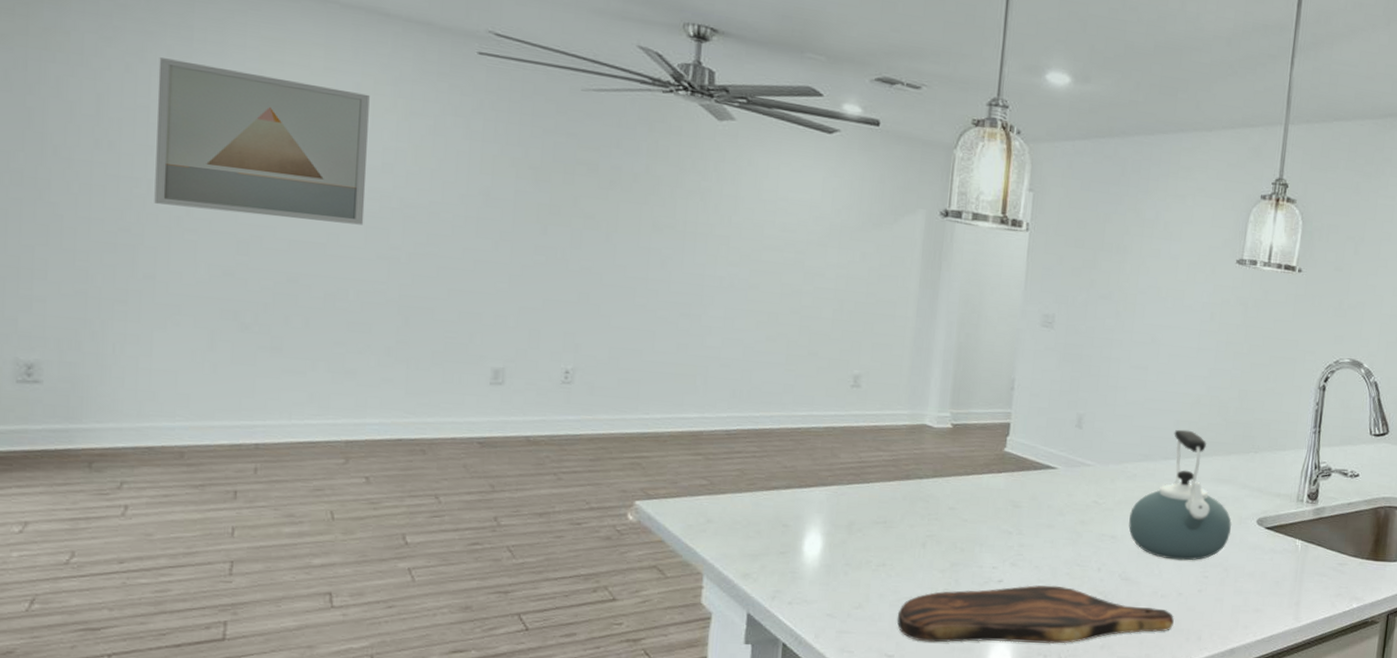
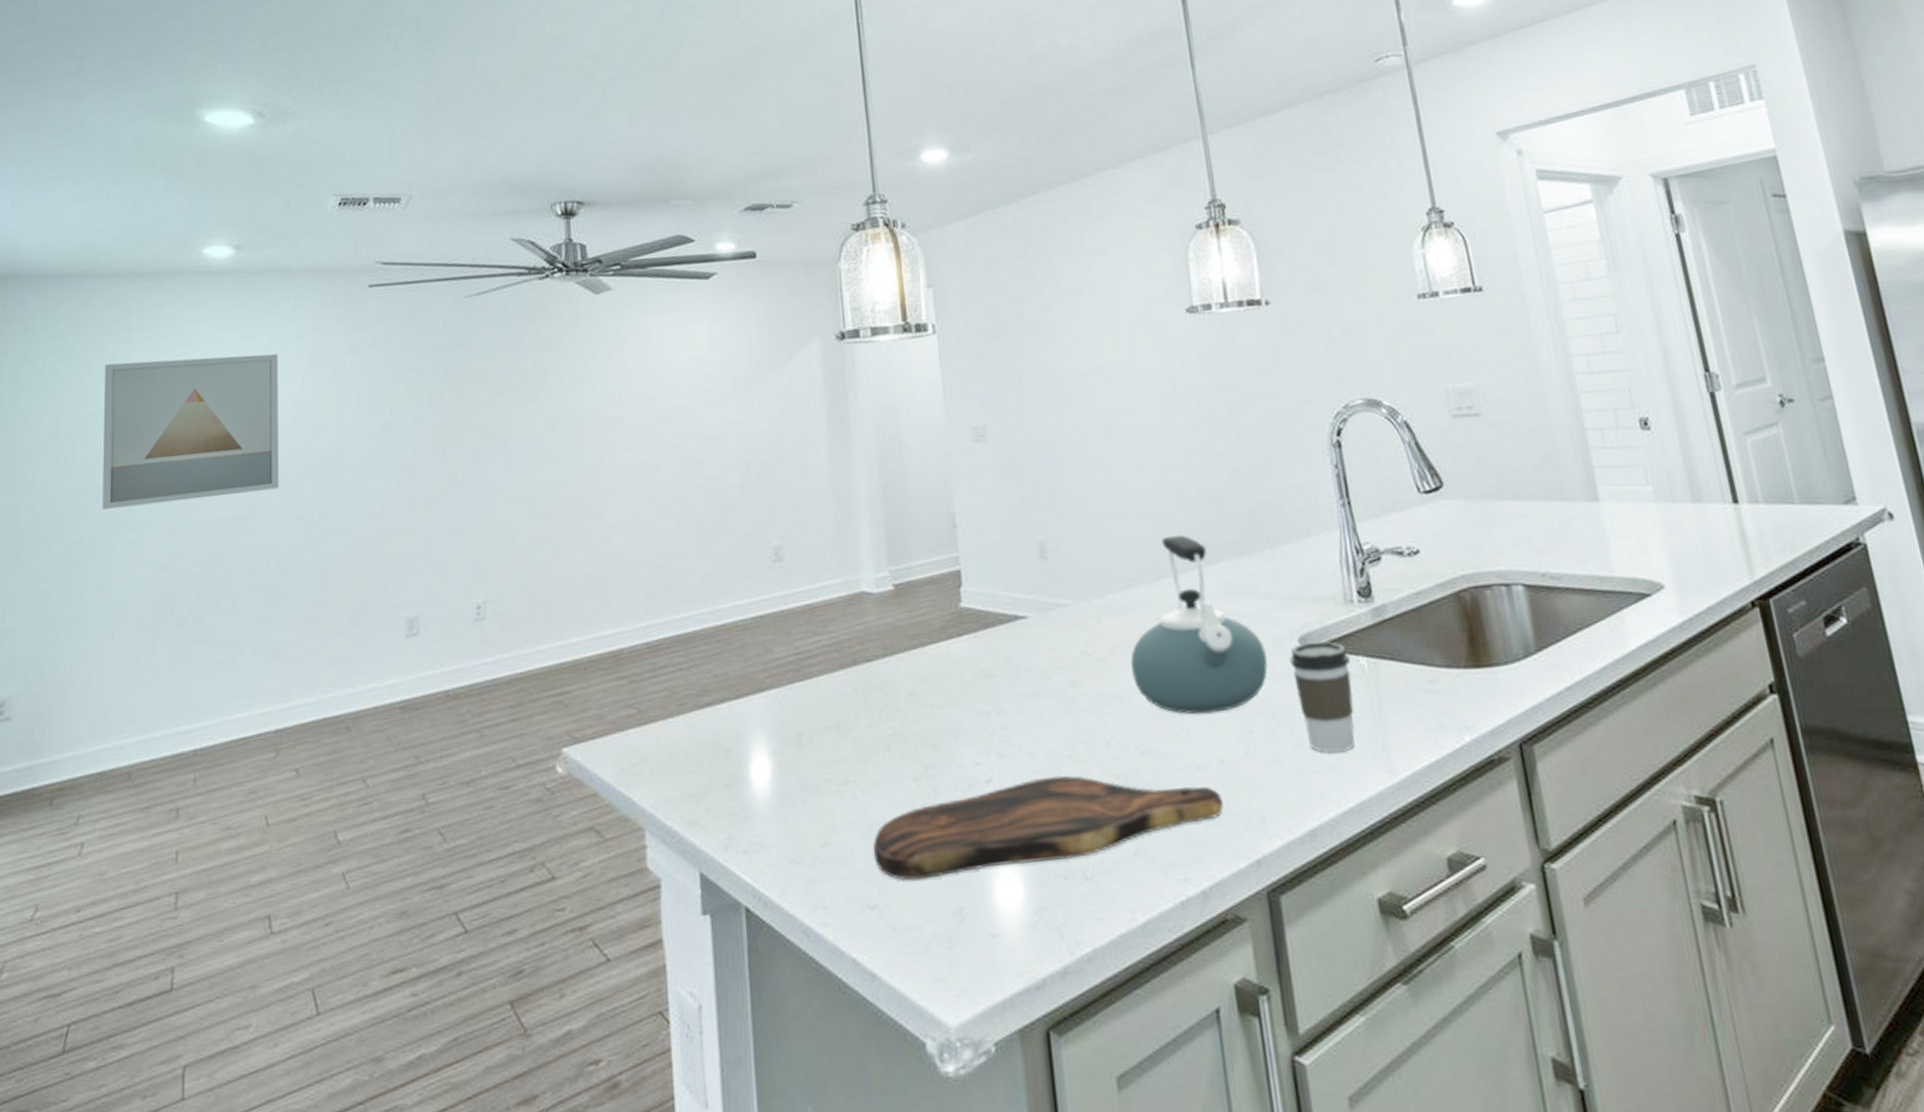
coffee cup: none [1246,523,1290,601] -> present [1289,641,1355,754]

